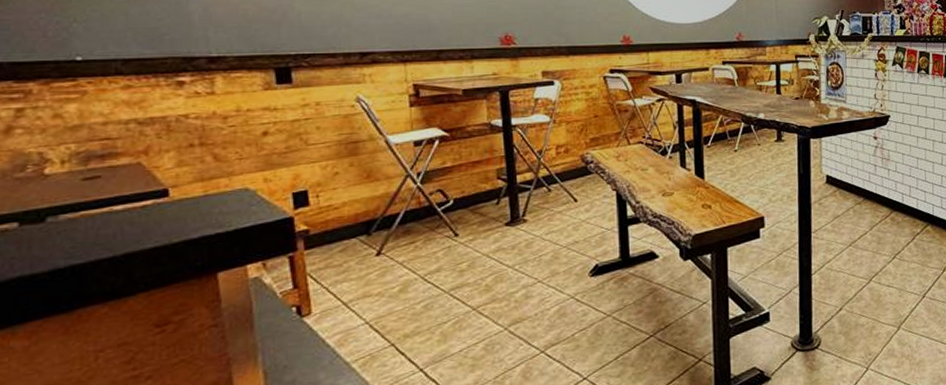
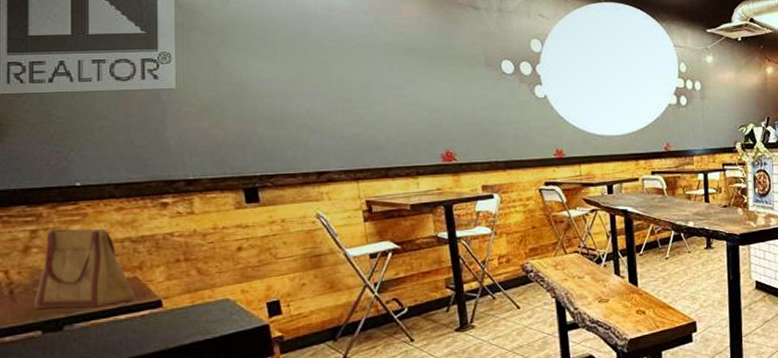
shopping bag: none [11,108,137,198] -> present [33,228,135,309]

